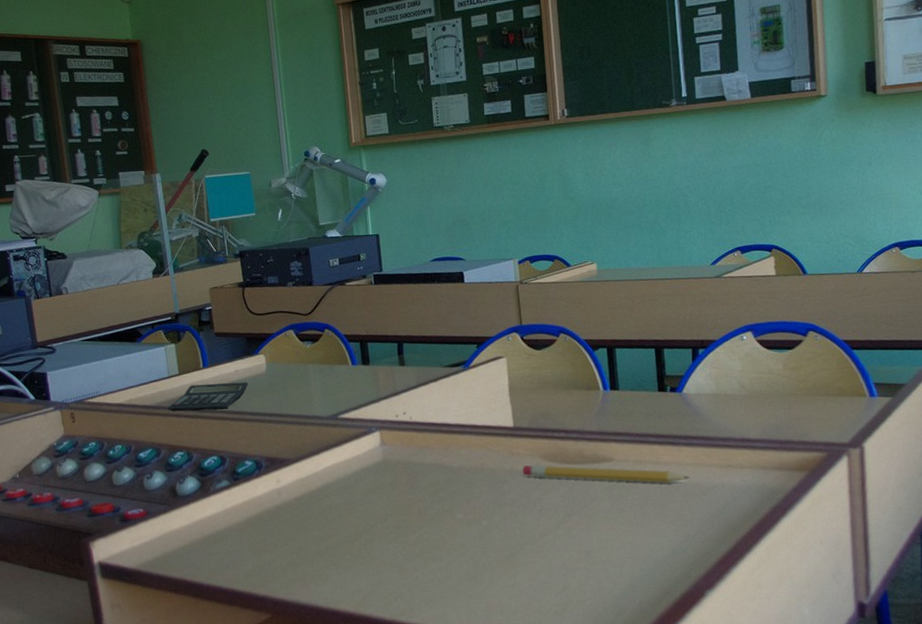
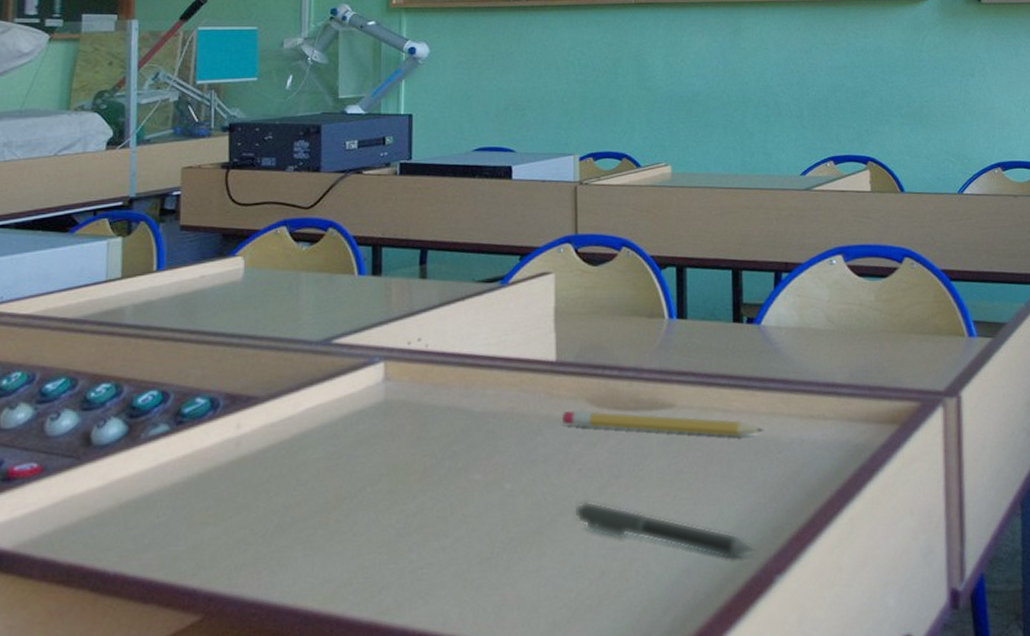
calculator: present [167,382,249,412] -> none [97,291,216,329]
pen: none [537,533,688,577] -> present [573,501,755,558]

